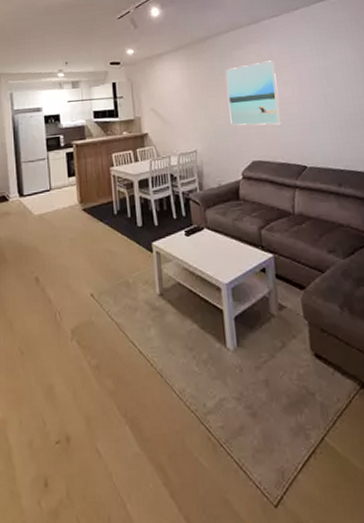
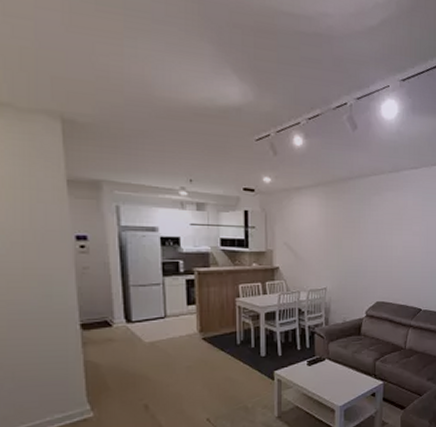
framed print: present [226,60,281,126] -> none [361,210,408,271]

